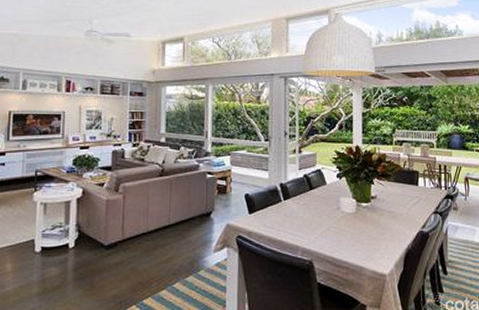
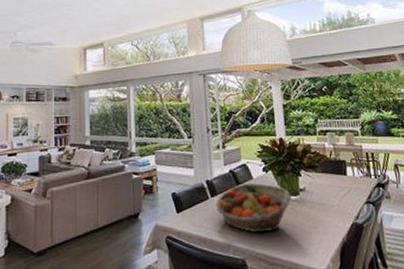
fruit basket: none [287,189,362,236] -> present [215,183,291,232]

